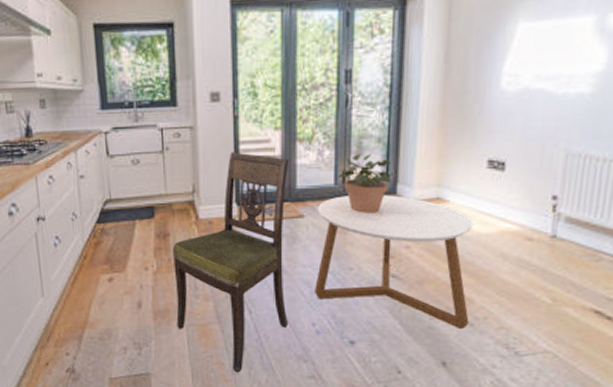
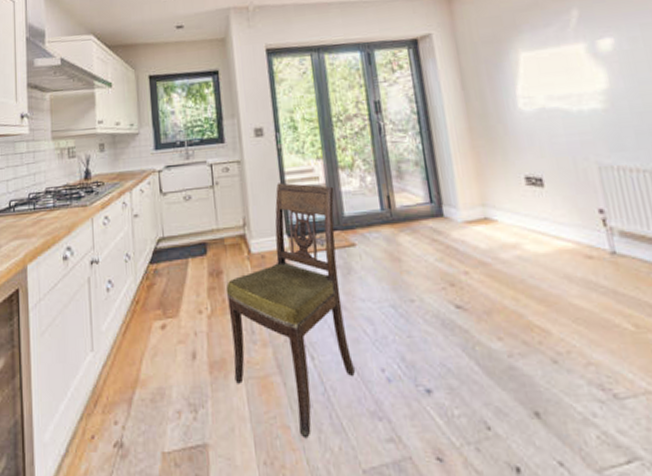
coffee table: present [315,195,474,330] -> none [368,217,552,369]
potted plant: present [337,153,395,213] -> none [382,177,438,239]

